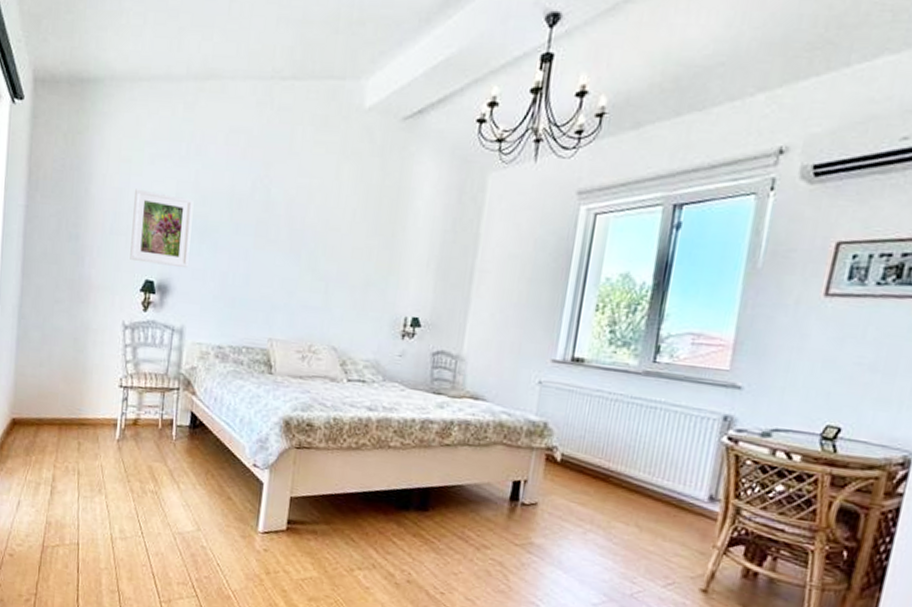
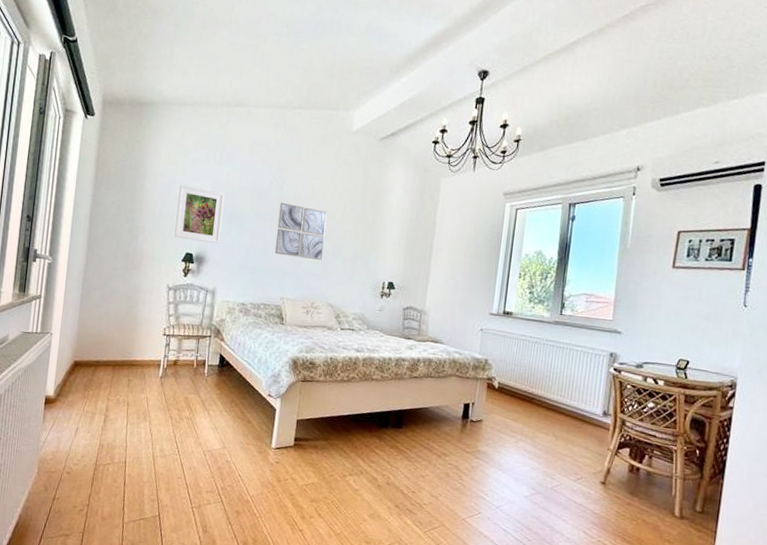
wall art: none [260,210,330,289] -> present [275,202,327,261]

